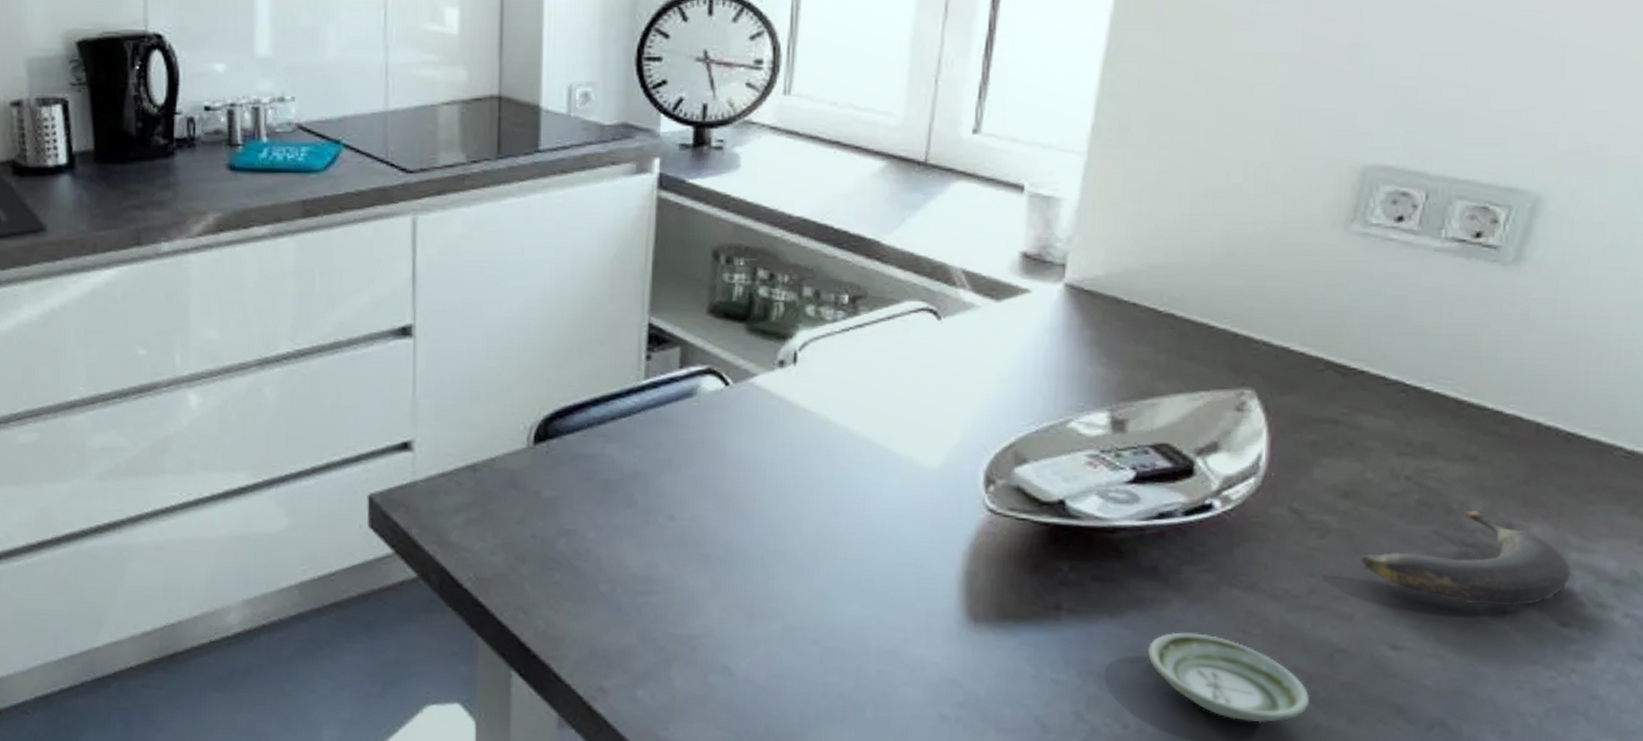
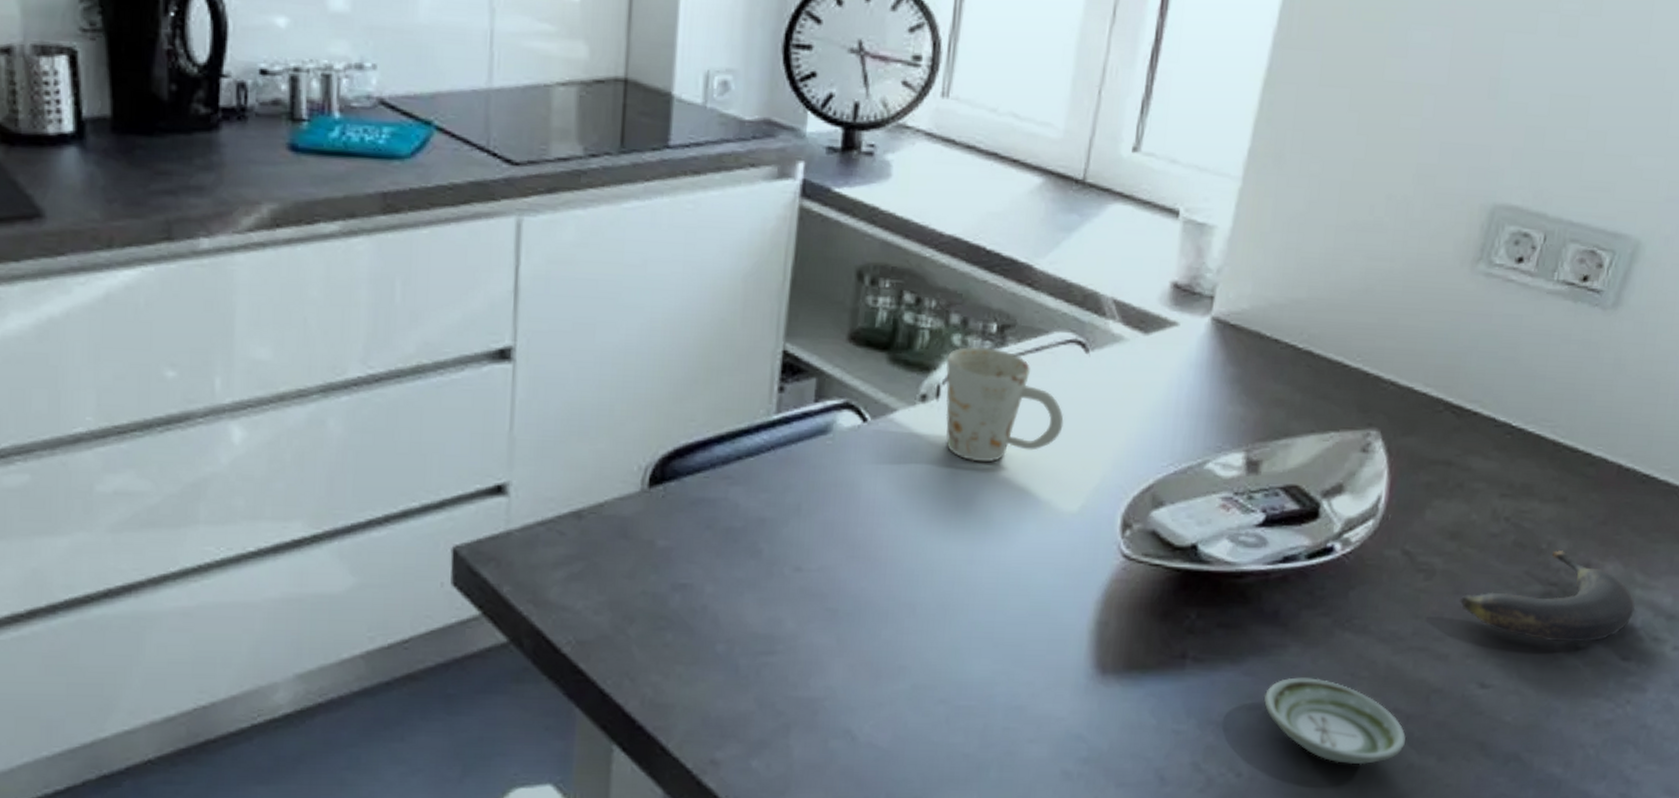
mug: none [801,317,920,422] -> present [945,347,1064,462]

